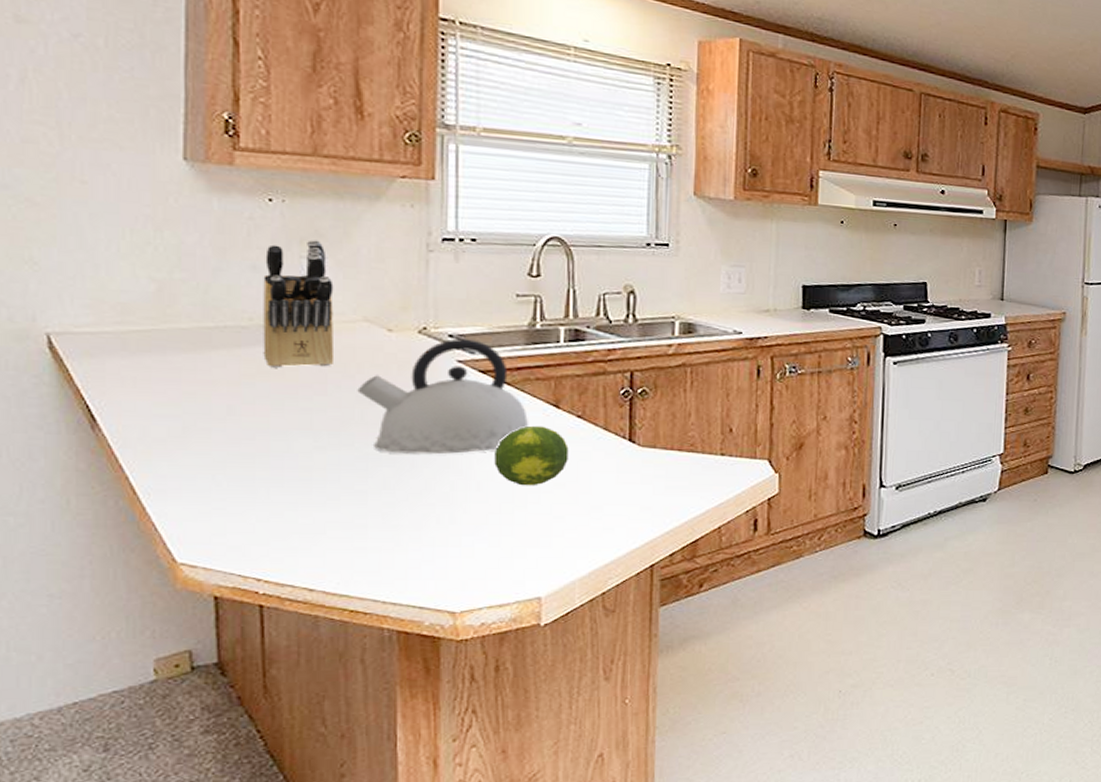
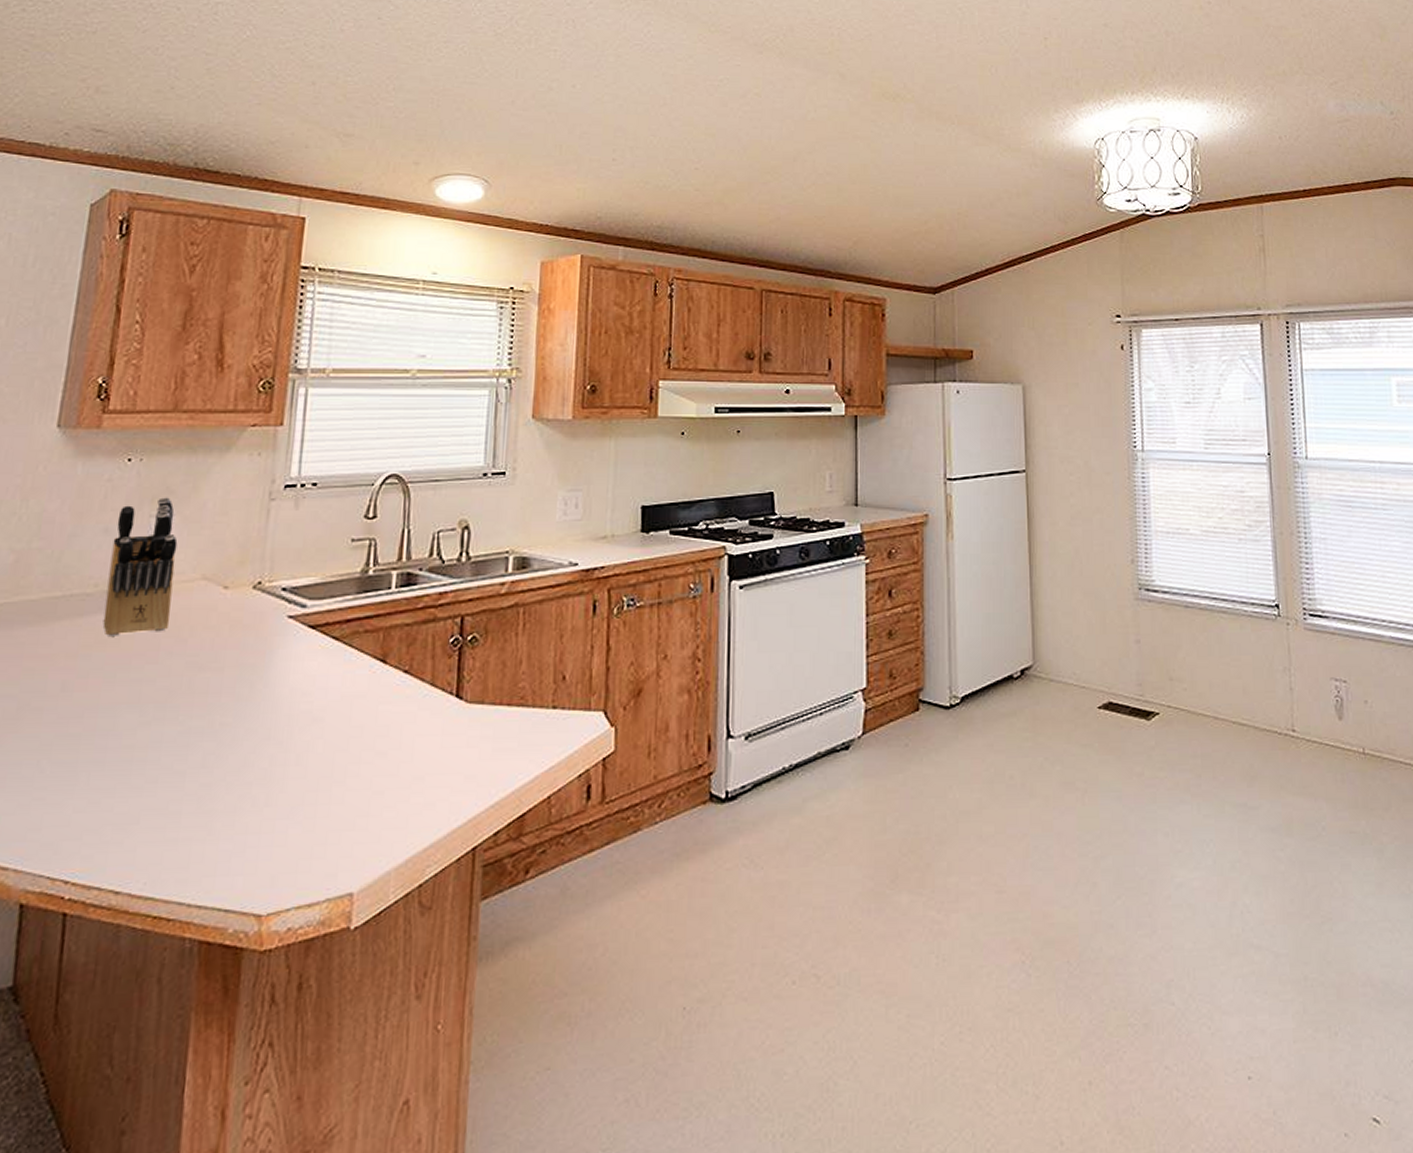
kettle: present [357,338,529,455] -> none [187,592,355,726]
fruit: present [494,425,569,486] -> none [316,685,393,757]

